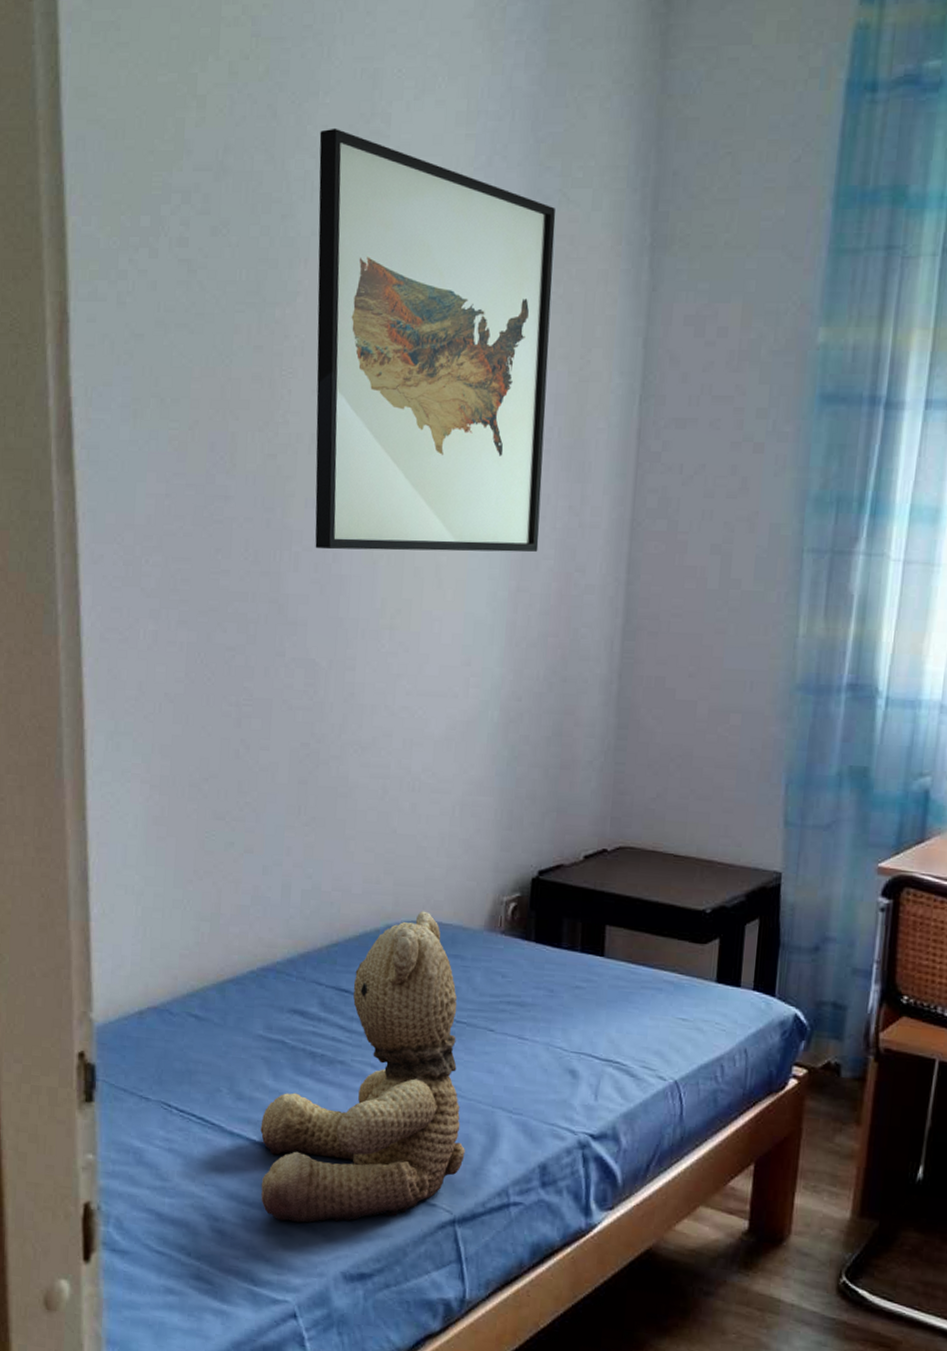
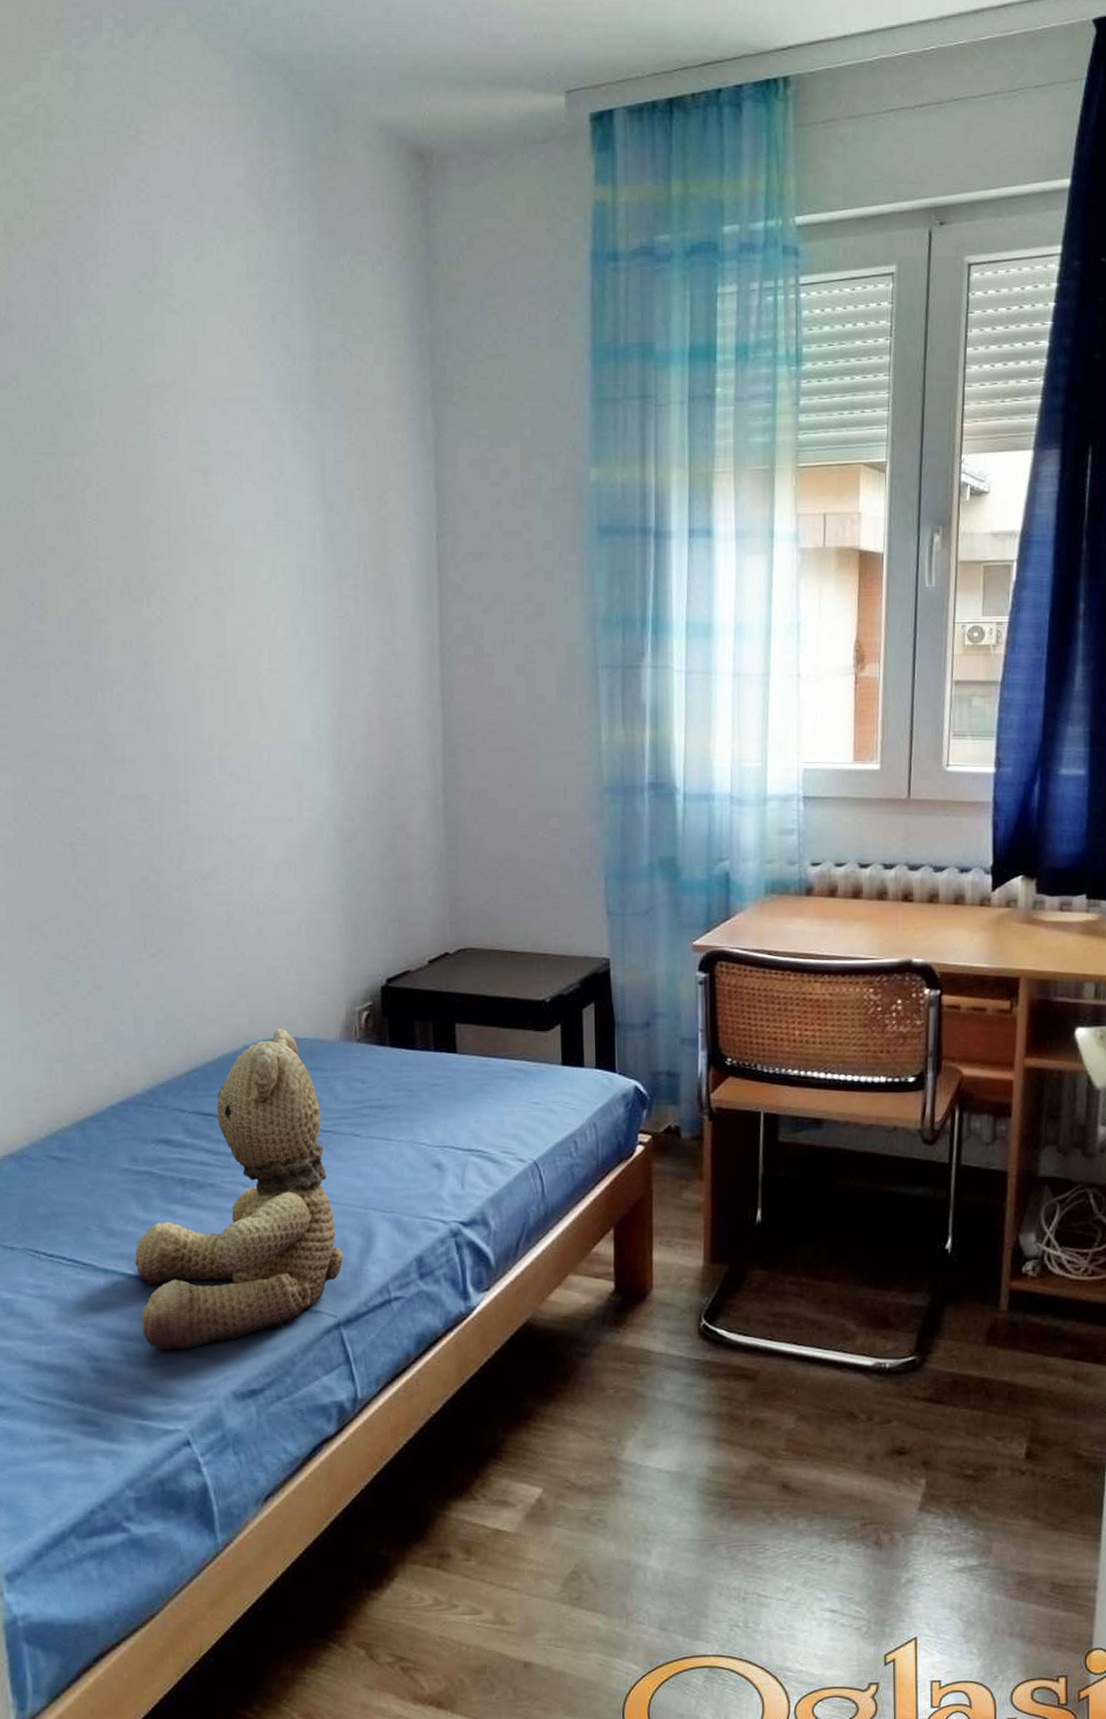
wall art: present [315,127,556,553] -> none [103,286,356,688]

